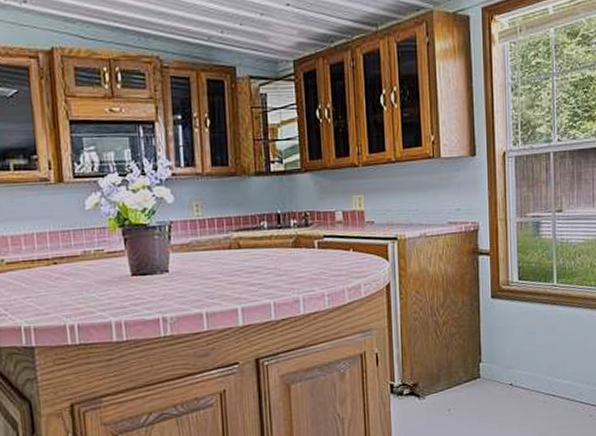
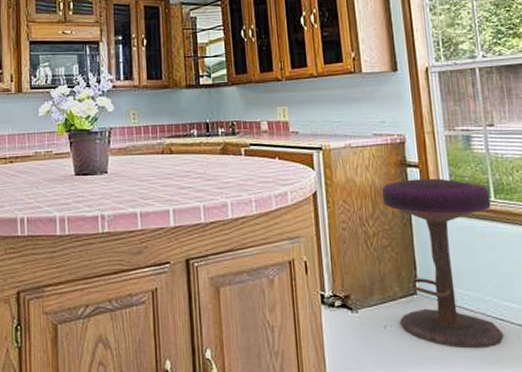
stool: none [454,265,554,424] -> present [382,178,504,349]

